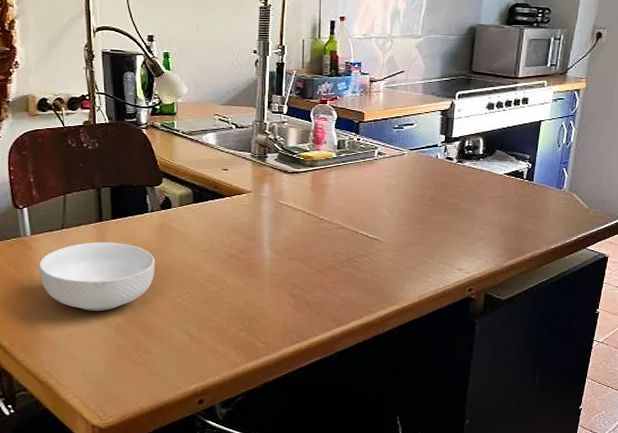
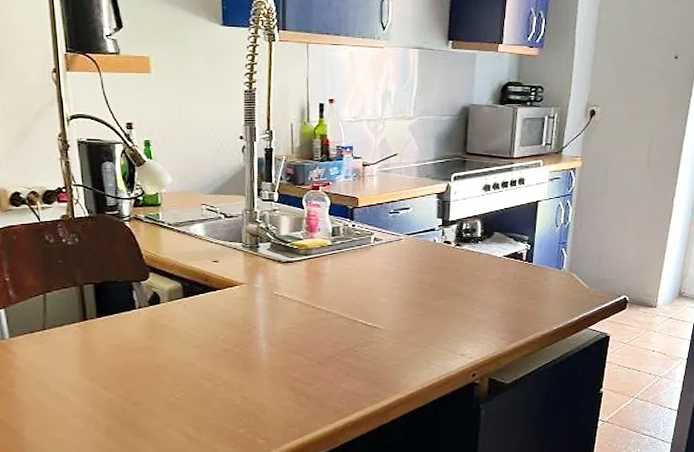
cereal bowl: present [39,242,155,311] -> none [20,341,146,415]

